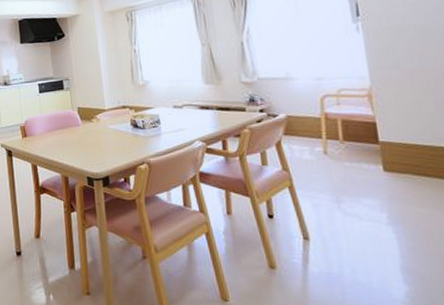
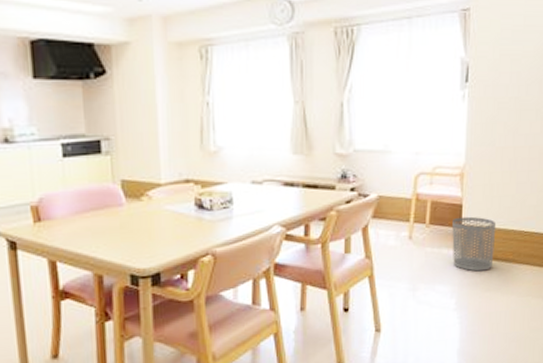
waste bin: none [368,133,424,187] -> present [452,216,497,272]

